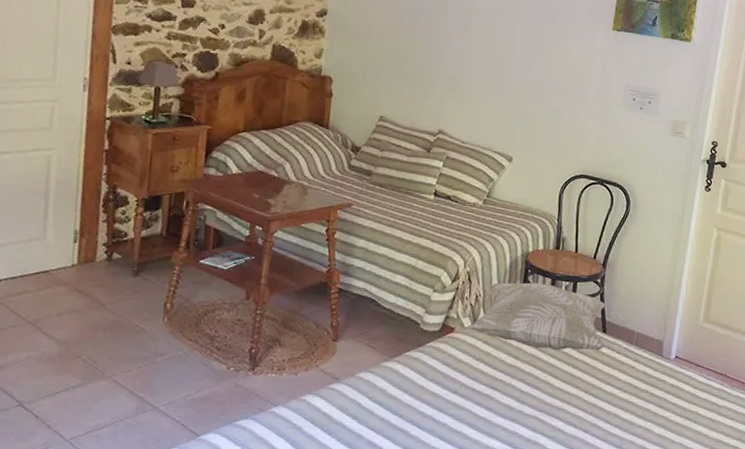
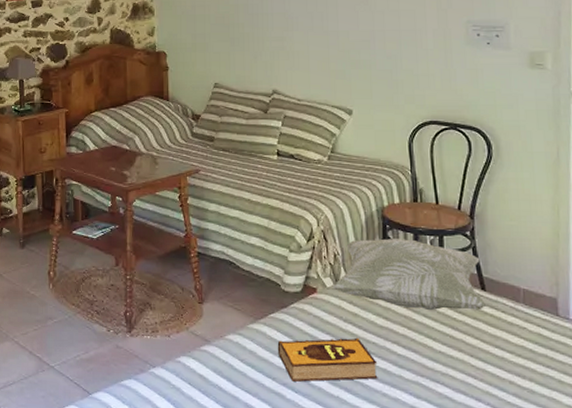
hardback book: none [408,375,502,418] -> present [277,337,378,382]

